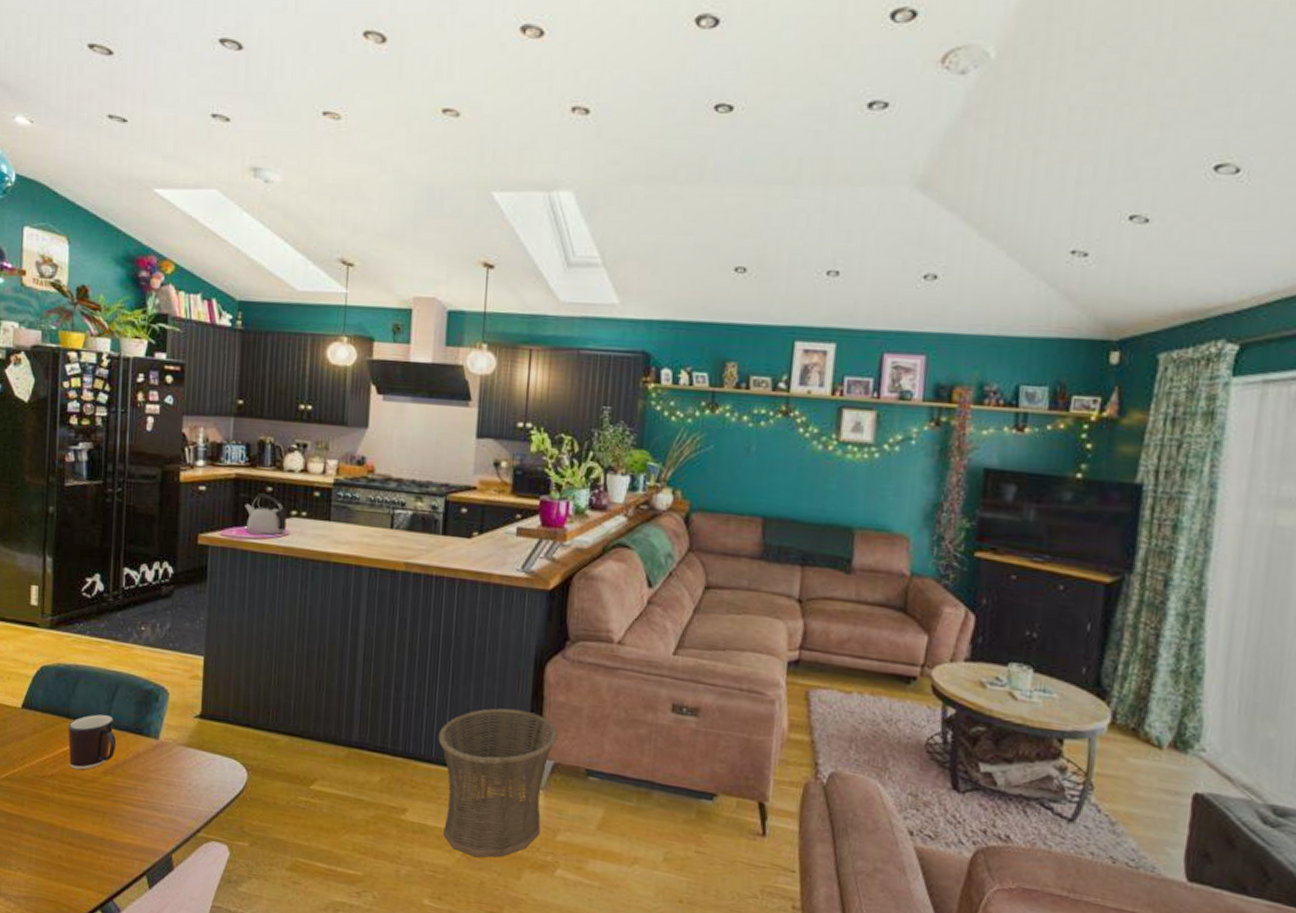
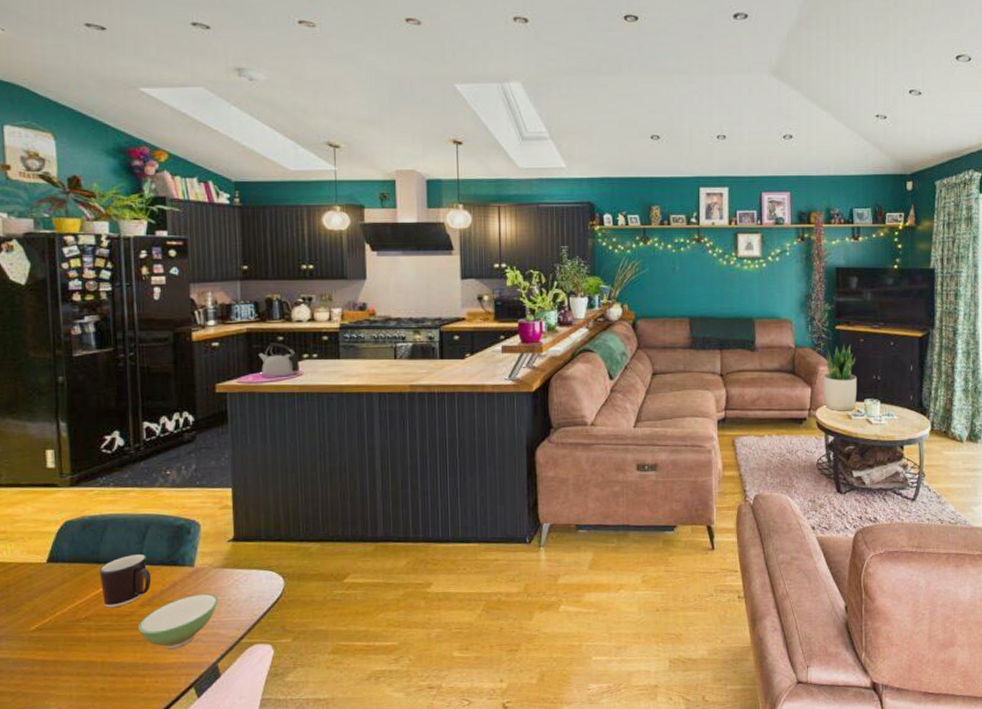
bowl: none [98,771,180,829] -> present [138,593,219,650]
basket: present [438,708,558,858] -> none [452,487,551,610]
planter: none [945,580,1003,677] -> present [823,344,857,411]

